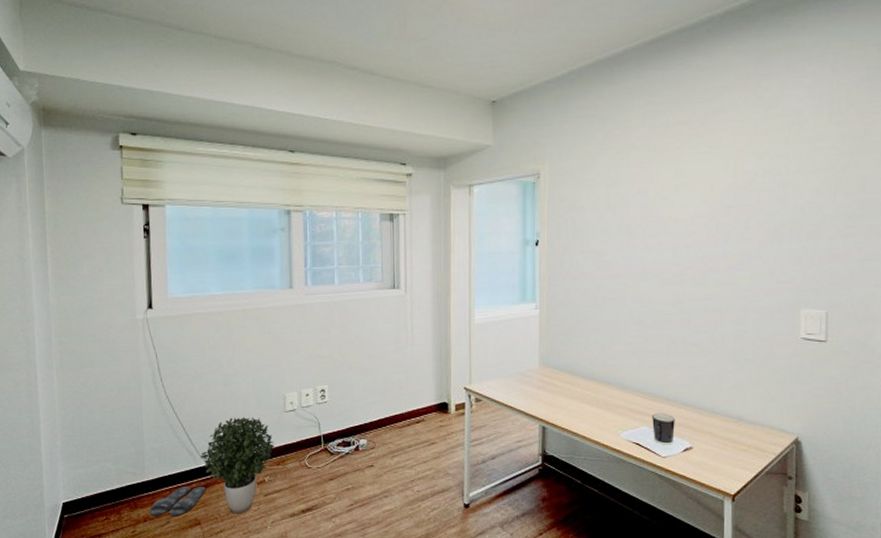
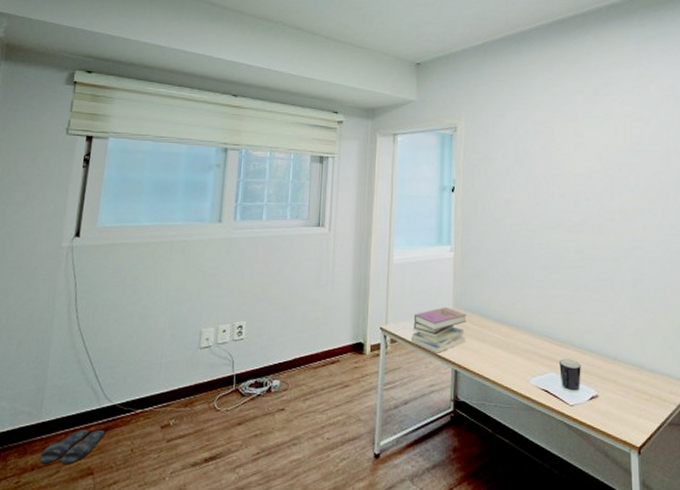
potted plant: present [200,417,274,514] -> none [105,353,184,463]
books: none [496,366,554,411] -> present [410,307,467,353]

